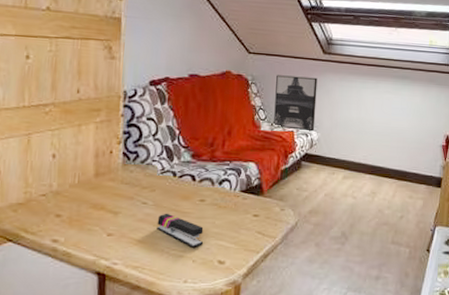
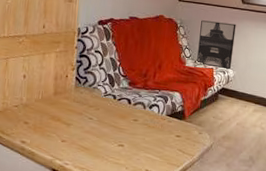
stapler: present [157,213,204,248] -> none [99,128,136,158]

